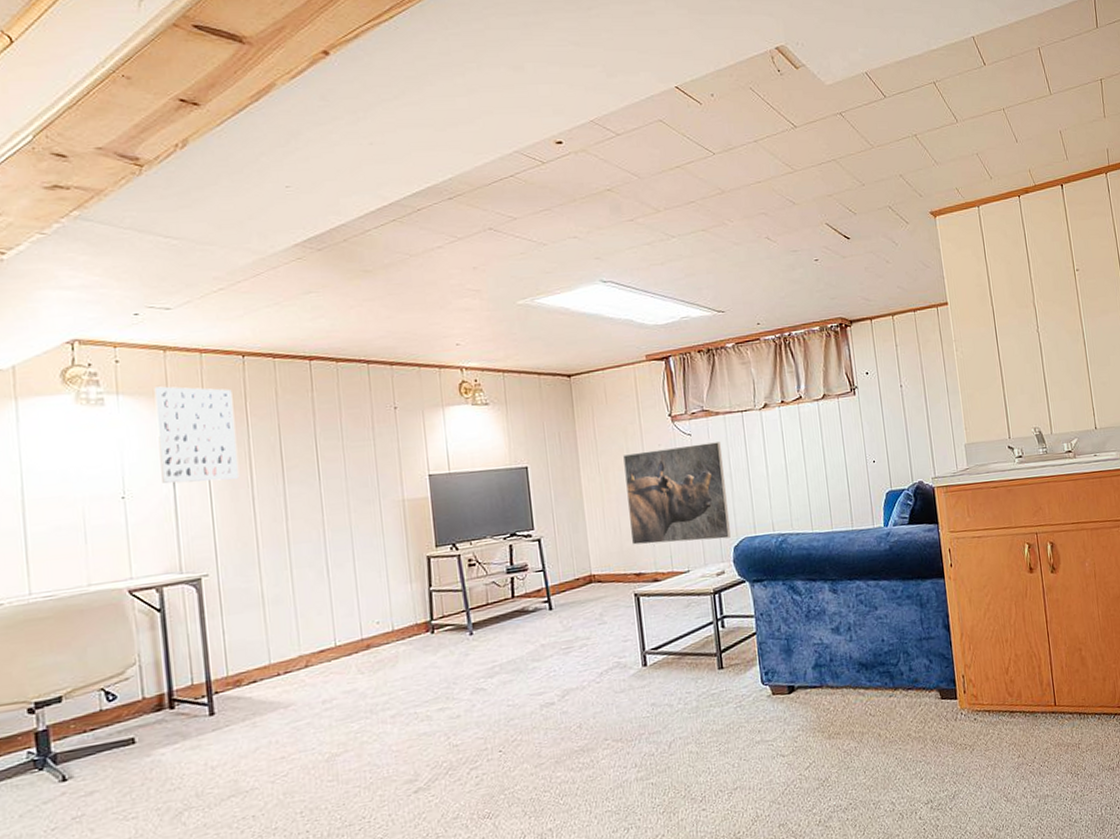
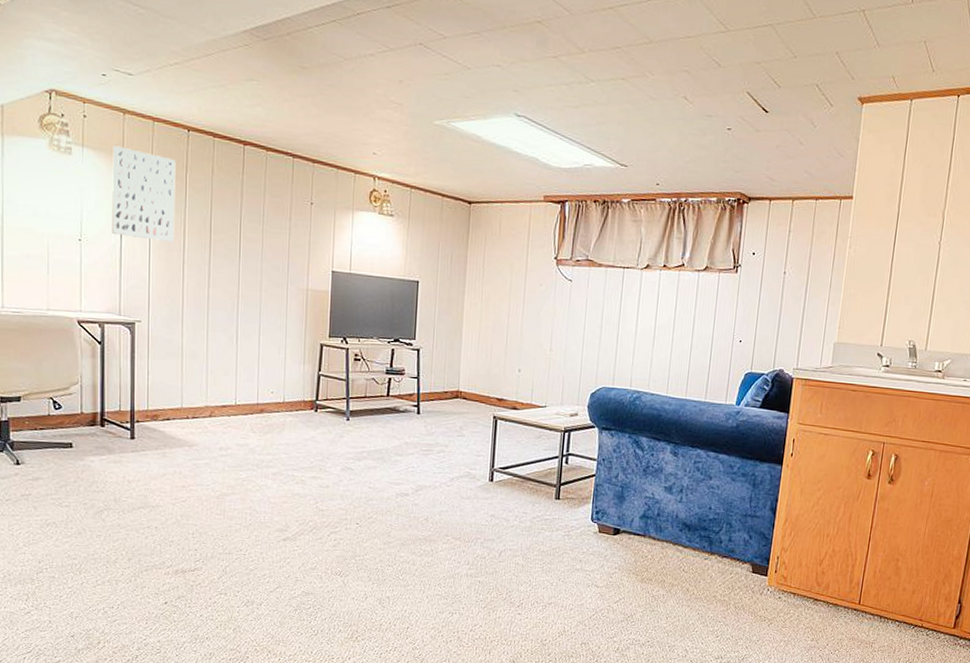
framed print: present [623,442,731,545] -> none [499,287,598,384]

